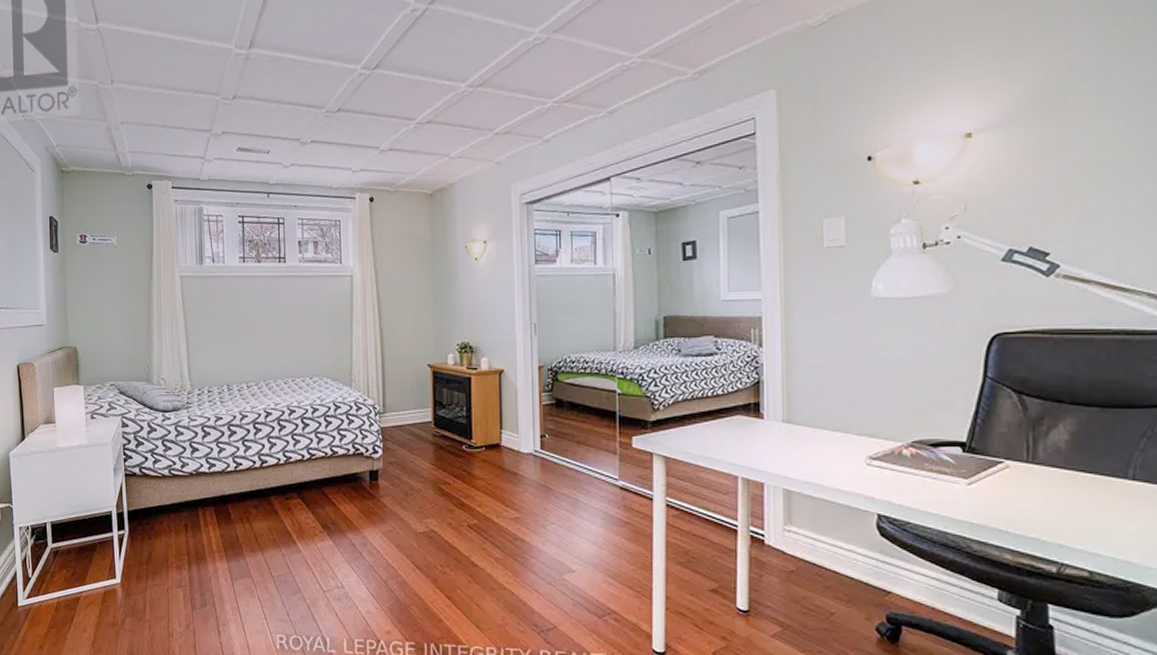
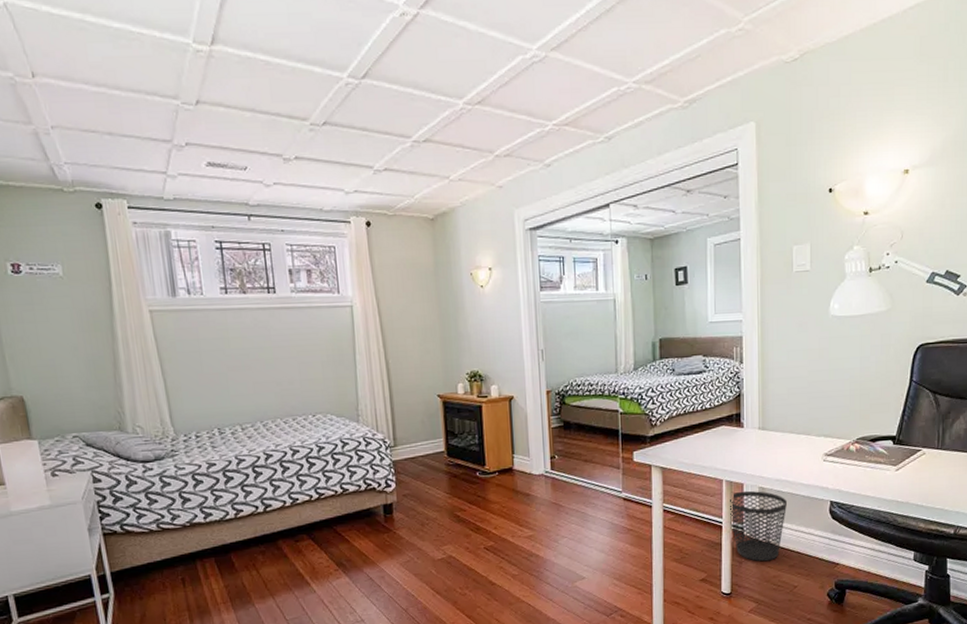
wastebasket: none [747,491,820,578] -> present [730,490,787,562]

